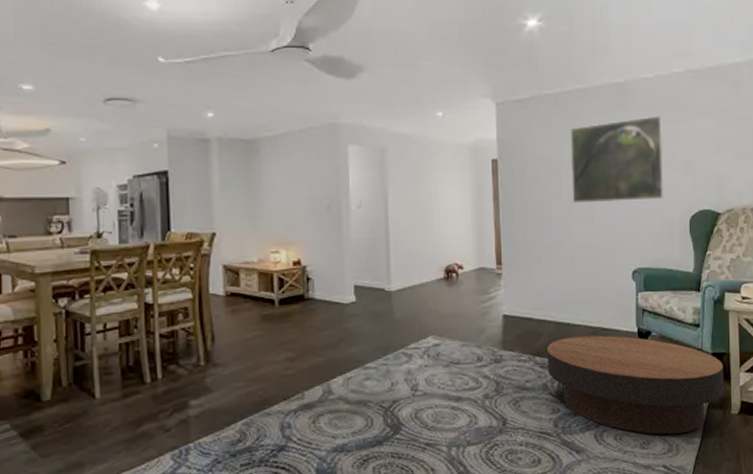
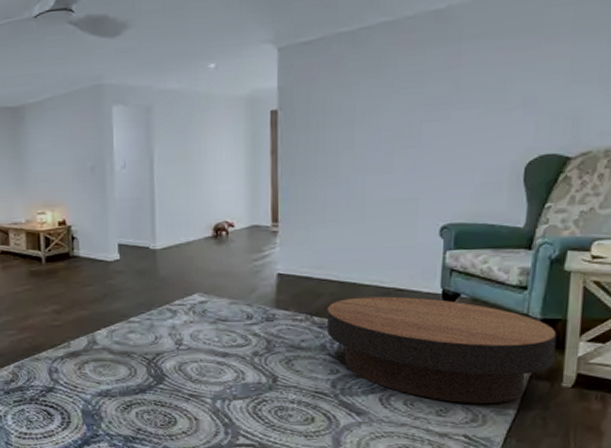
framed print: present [570,116,664,204] -> none [367,44,496,154]

